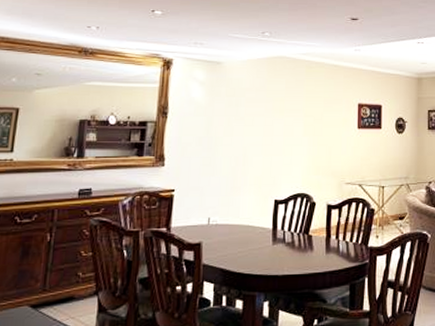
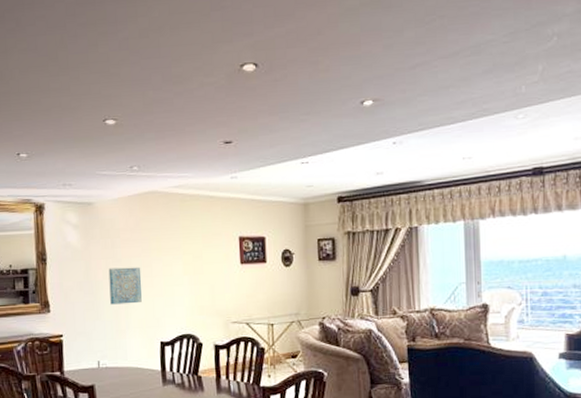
wall art: none [228,125,263,161] -> present [108,267,142,305]

